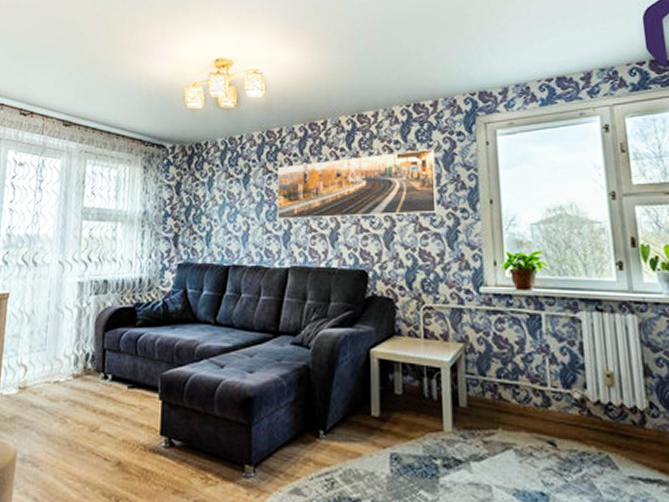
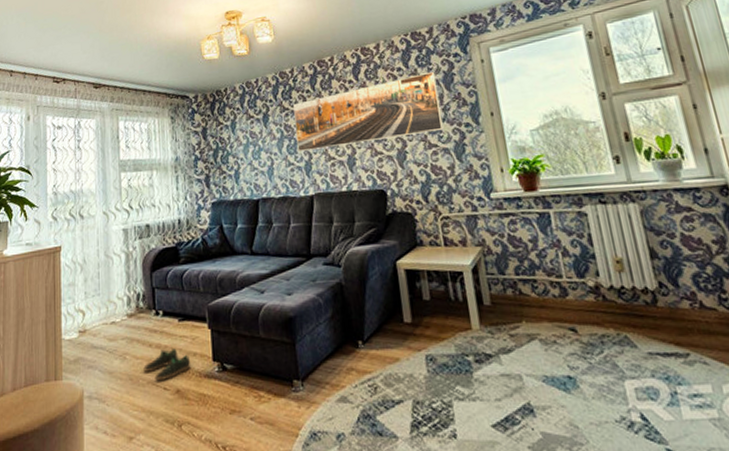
shoe: none [84,416,137,450] -> present [143,348,191,381]

